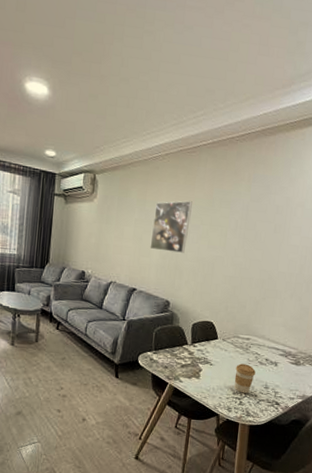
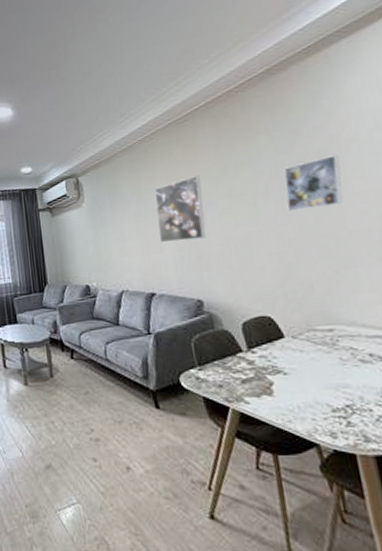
coffee cup: present [234,363,256,394] -> none [324,365,360,409]
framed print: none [246,212,290,251] -> present [284,155,343,212]

